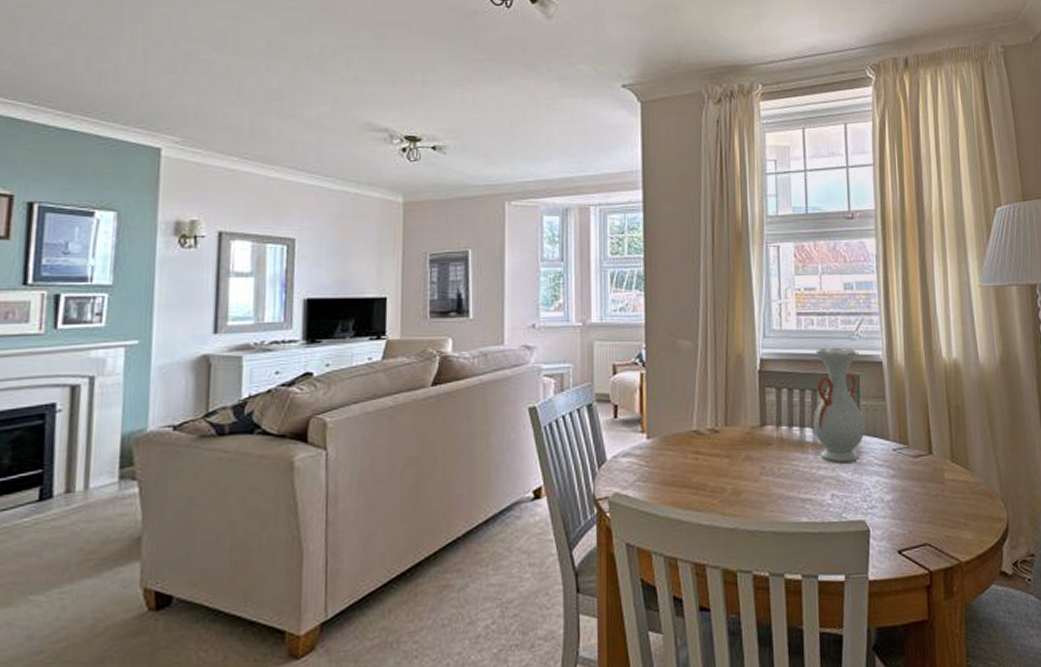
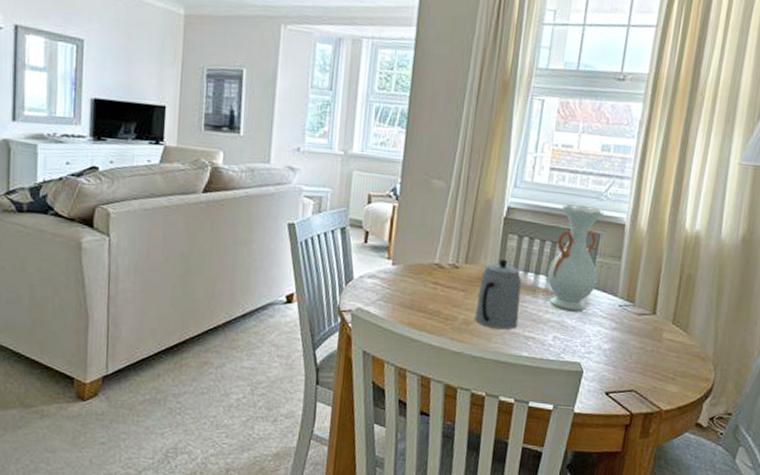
teapot: none [743,415,791,496] -> present [474,258,522,330]

